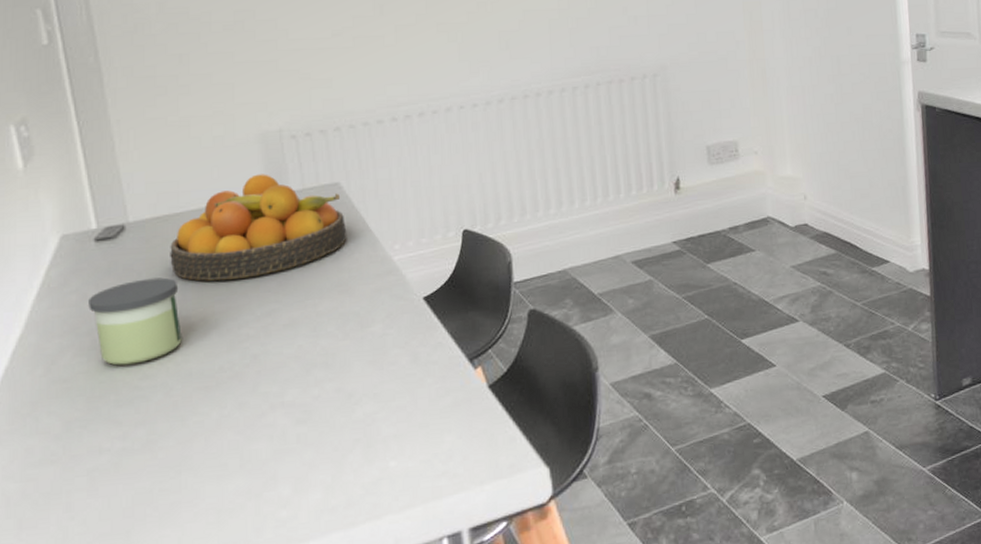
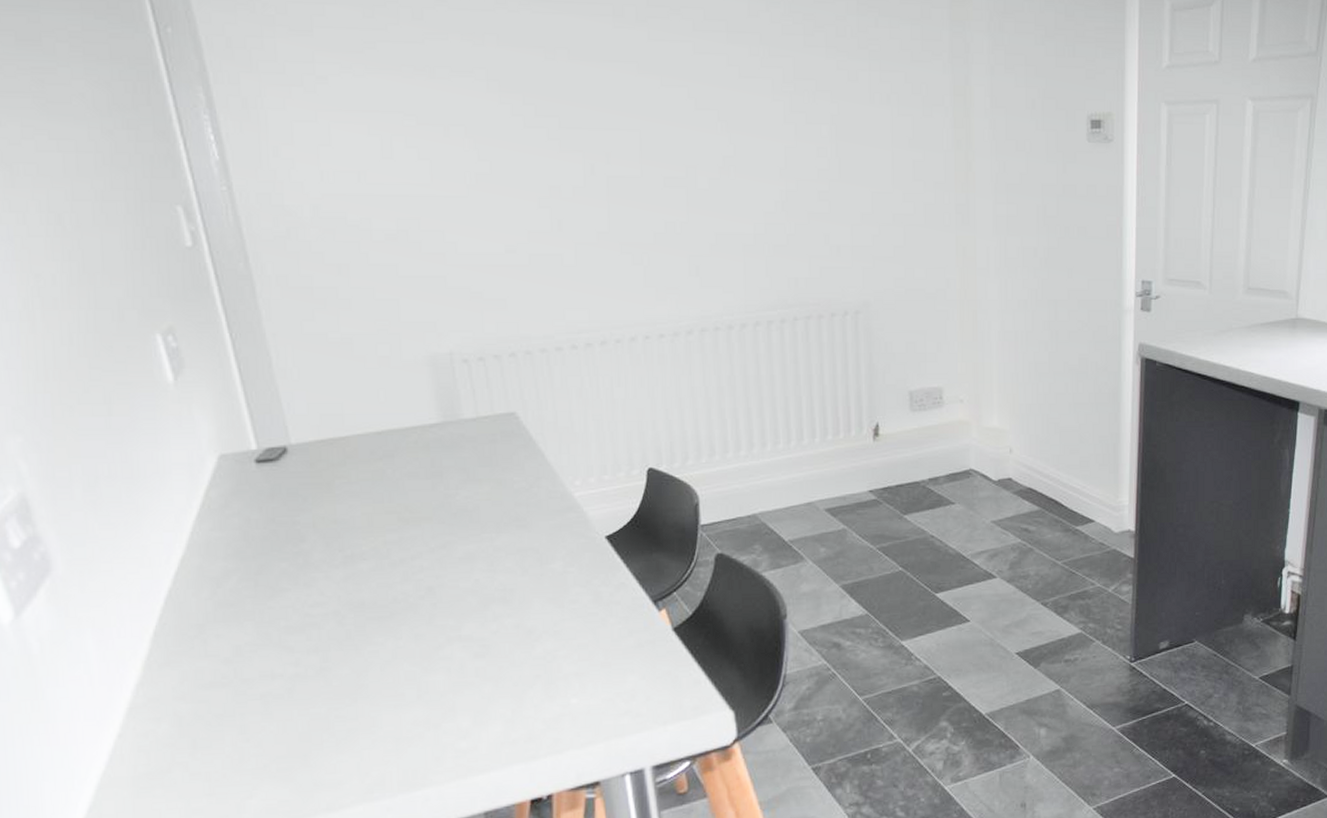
candle: present [89,277,182,366] -> none [252,503,353,592]
fruit bowl: present [170,174,347,281] -> none [336,399,525,510]

